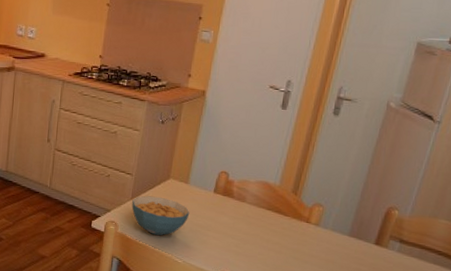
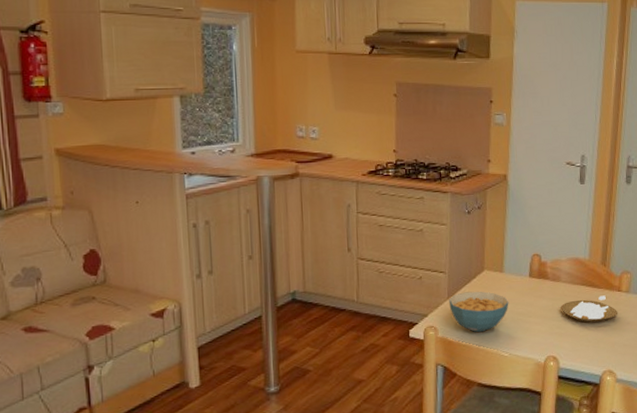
placemat: none [242,223,303,249] -> present [561,295,618,323]

